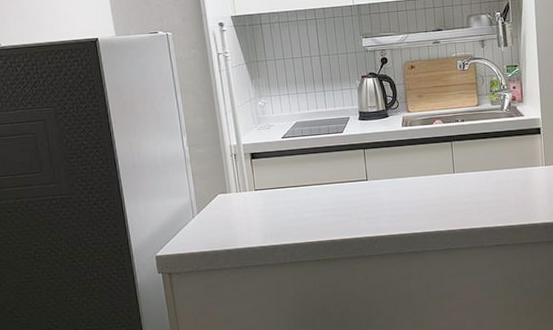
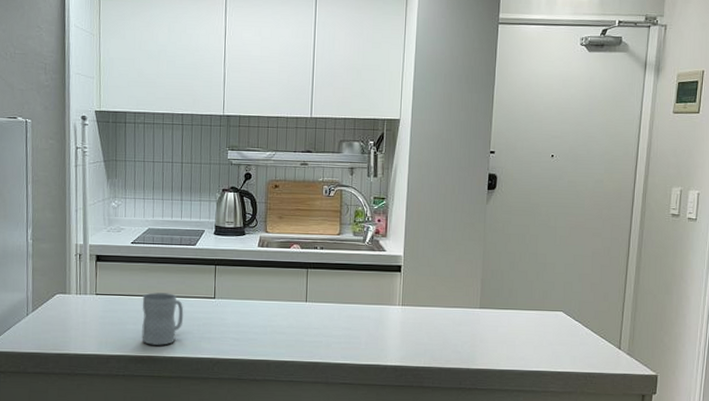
mug: none [299,180,341,231] -> present [142,292,184,346]

